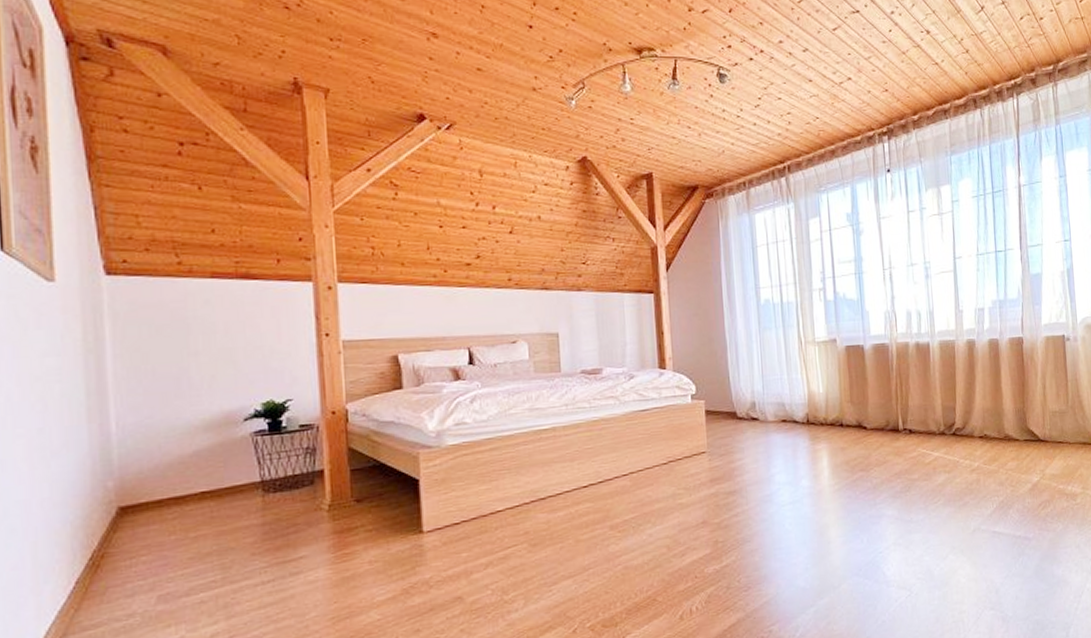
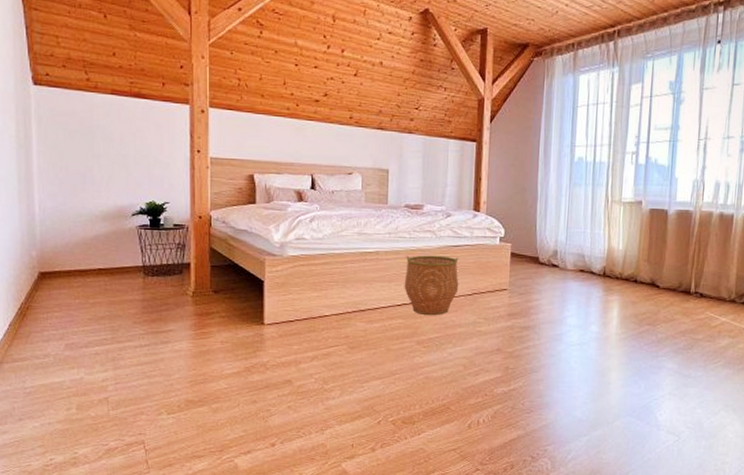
basket: none [588,423,652,494] -> present [404,255,459,315]

